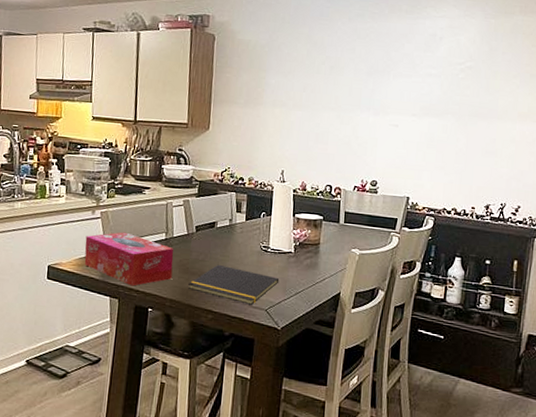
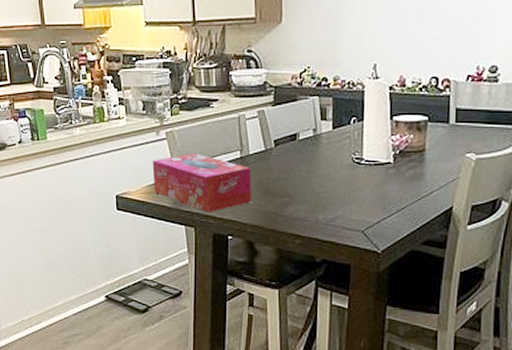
notepad: present [188,264,280,305] -> none [271,182,377,226]

